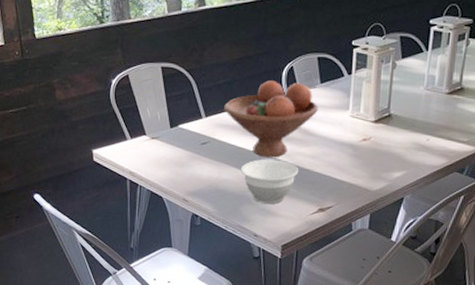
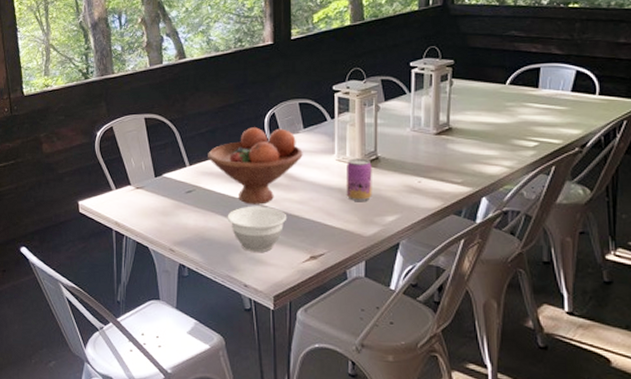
beer can: none [357,115,384,157] -> present [346,158,372,201]

